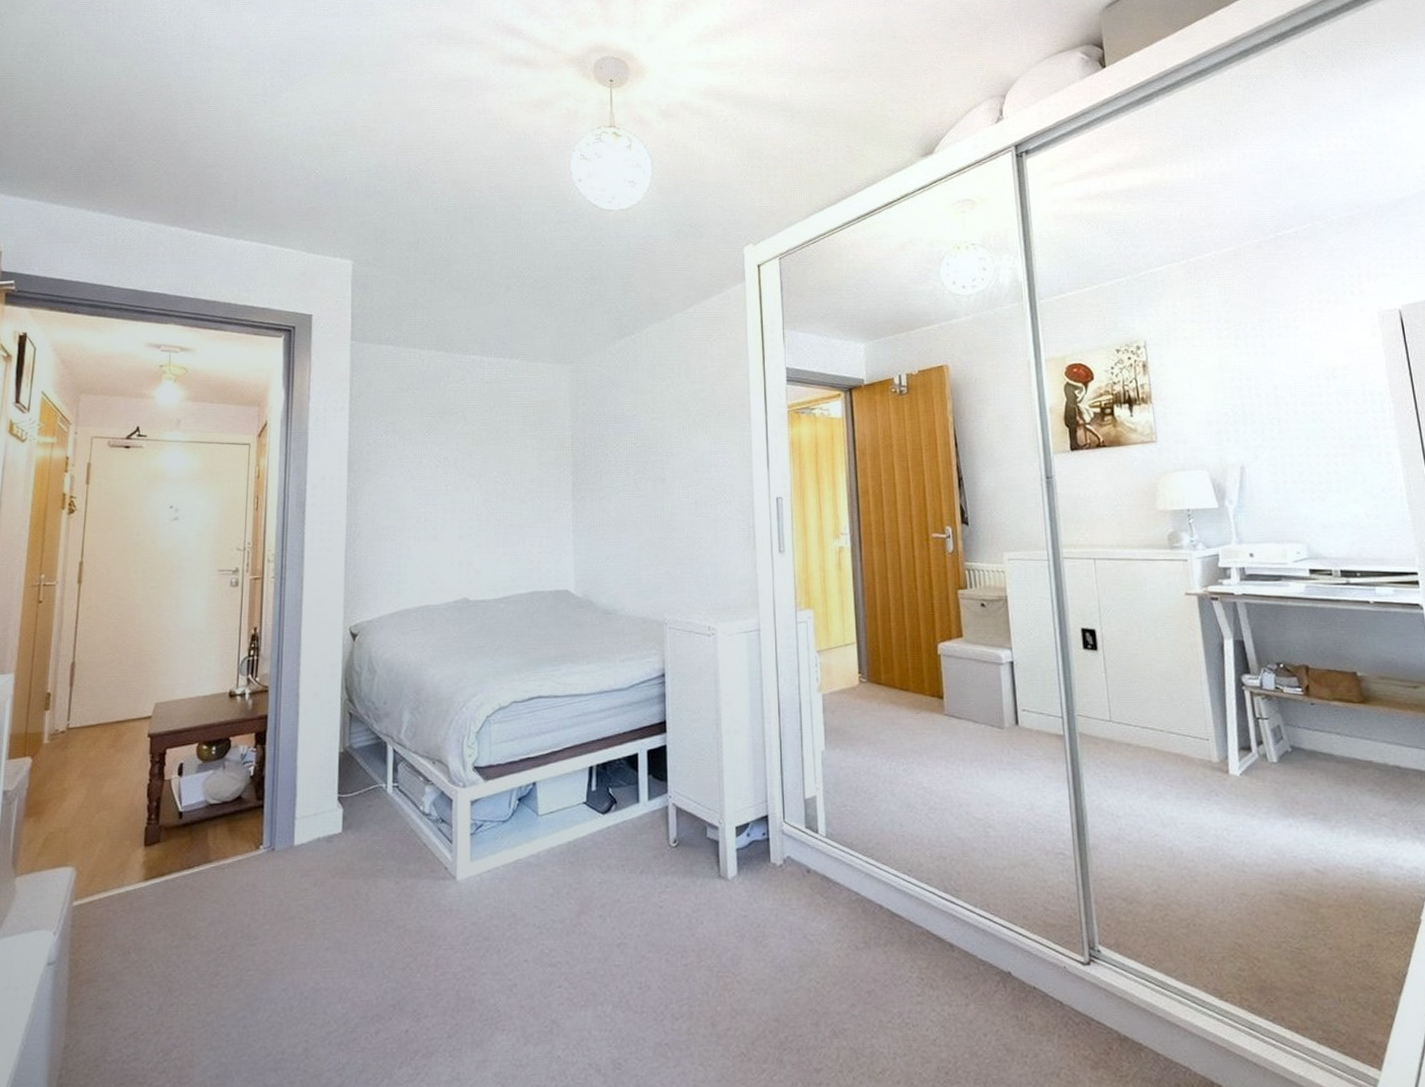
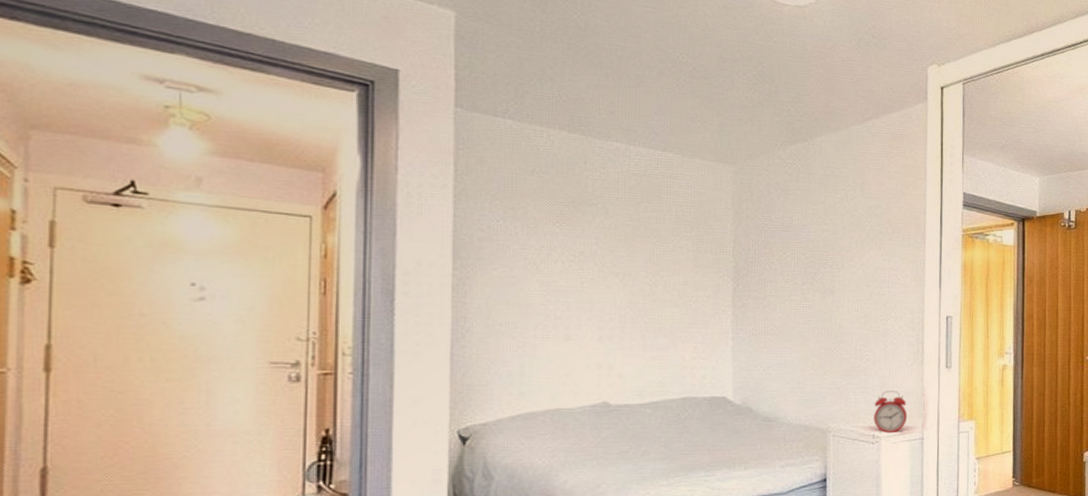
alarm clock: none [708,579,743,625] -> present [874,391,908,434]

